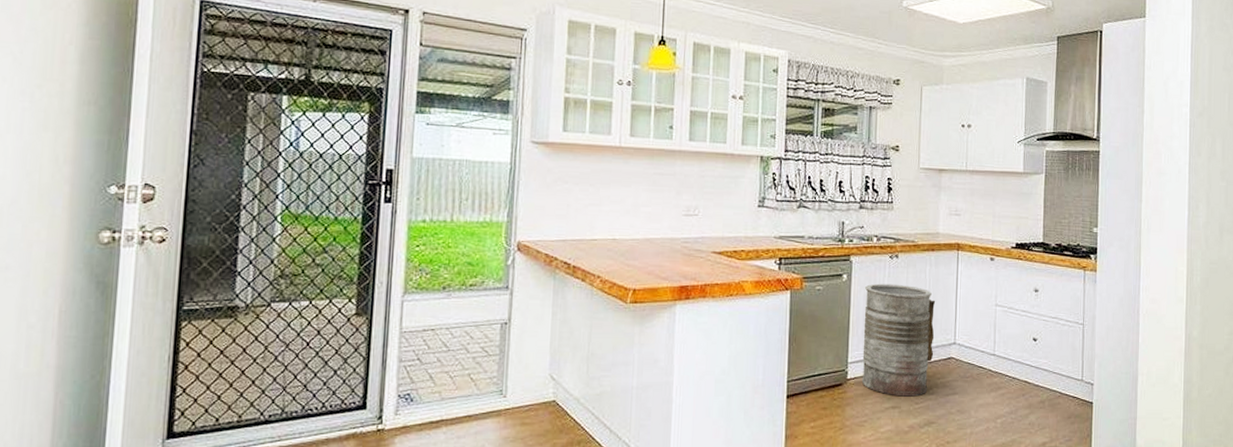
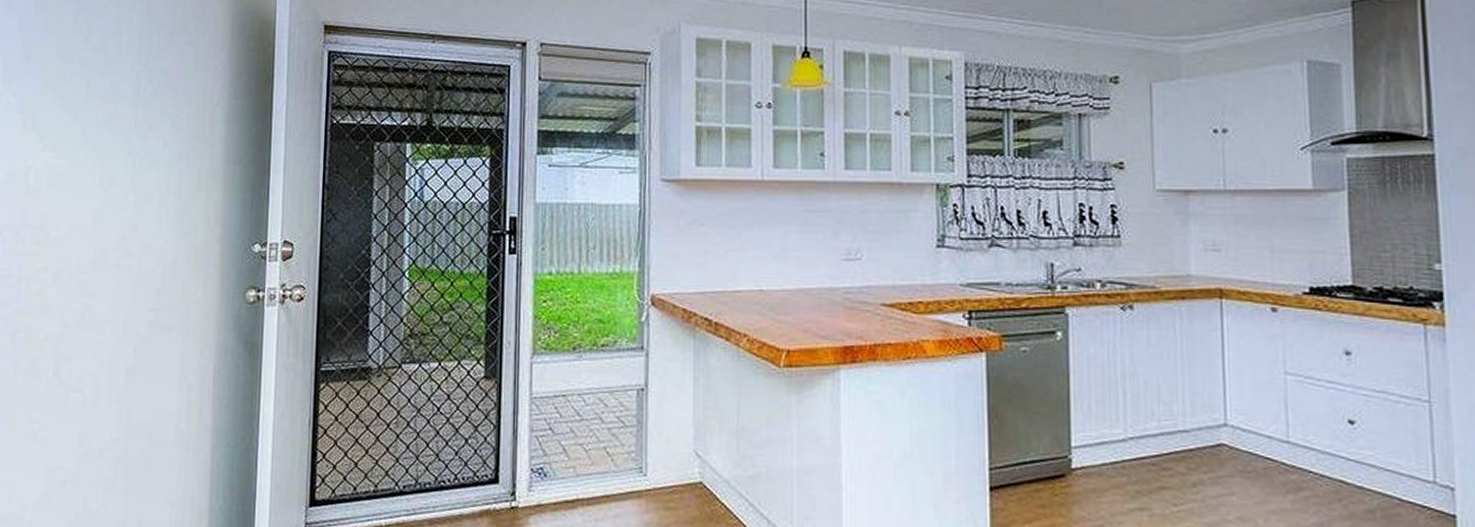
trash can: present [861,283,936,397] -> none [1089,343,1195,496]

